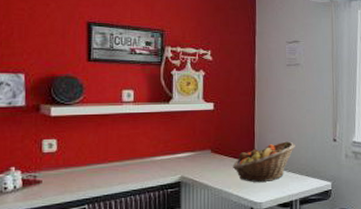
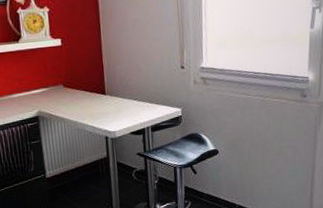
fruit basket: present [232,141,295,183] -> none [84,71,144,113]

